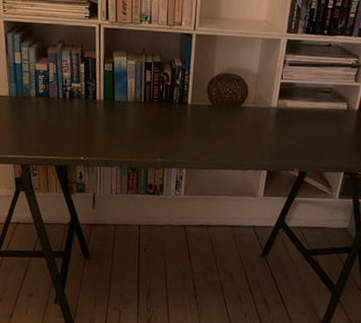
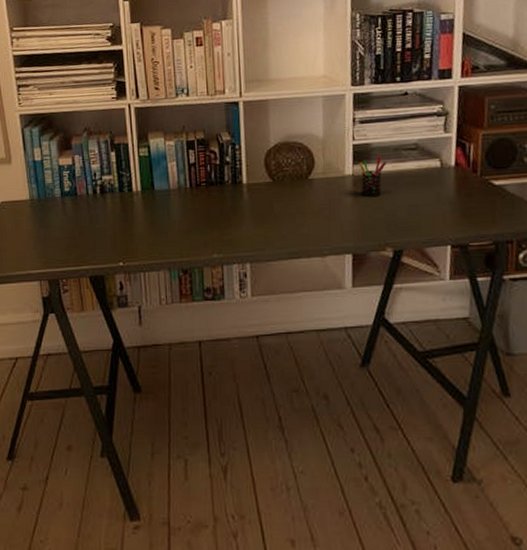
pen holder: none [282,95,306,128] -> present [359,156,387,198]

